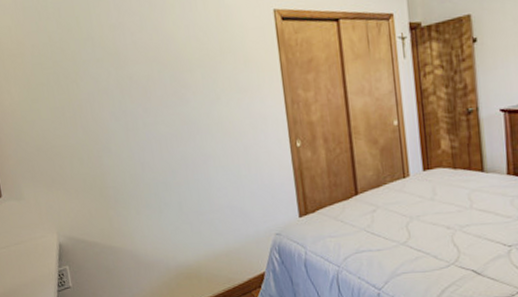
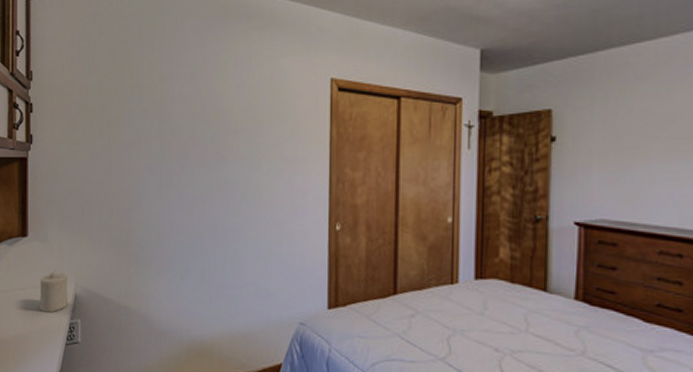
candle: none [21,225,53,265] -> present [40,270,67,313]

